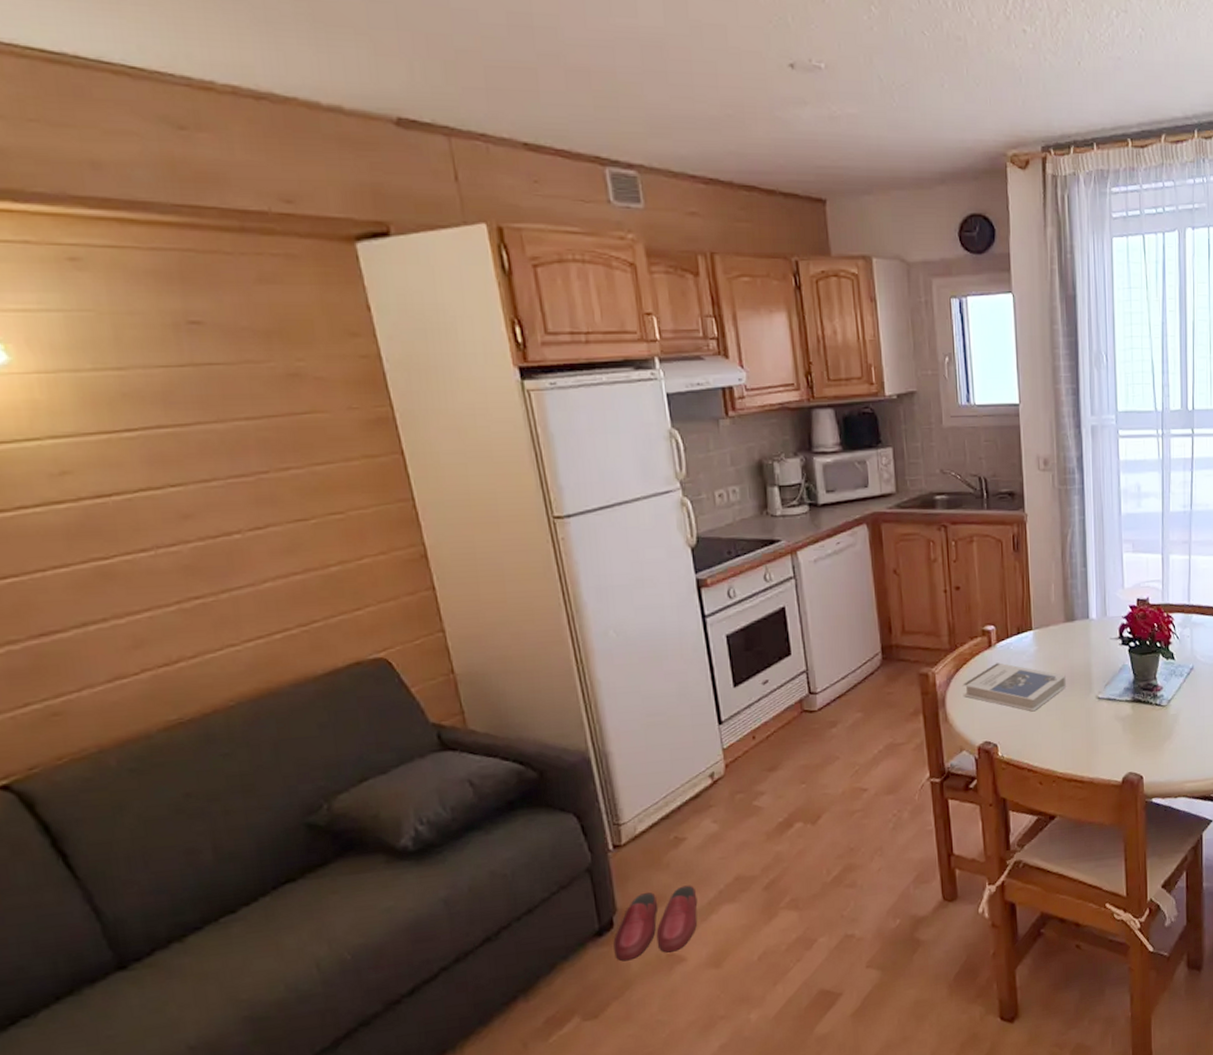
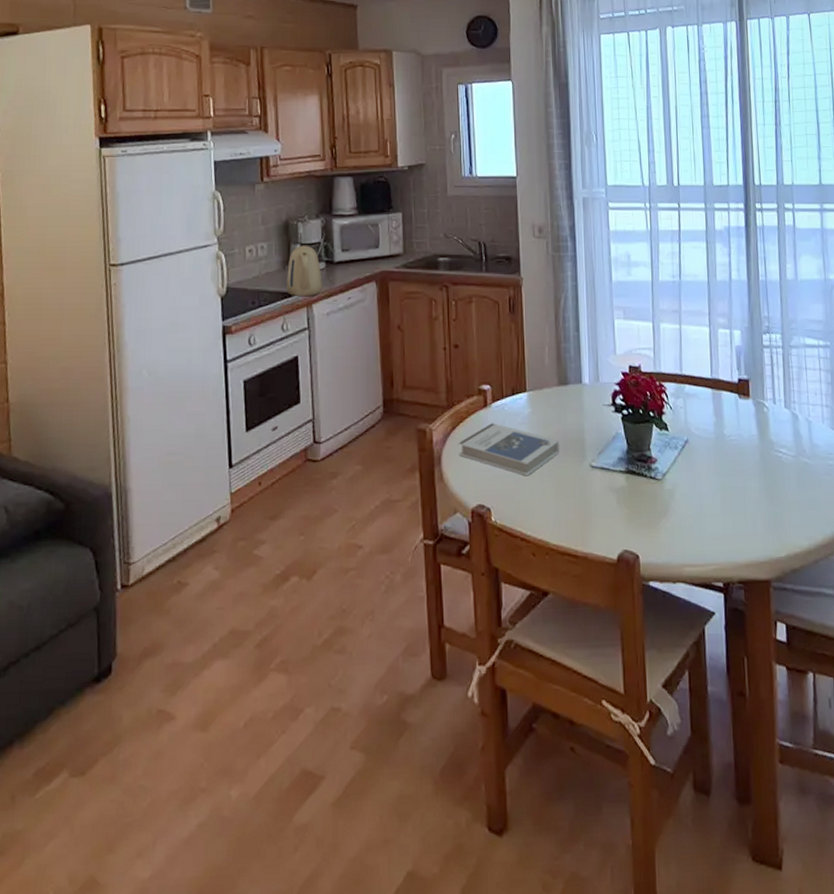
slippers: present [613,885,698,962] -> none [109,635,193,713]
kettle: none [765,487,807,545] -> present [287,245,322,297]

